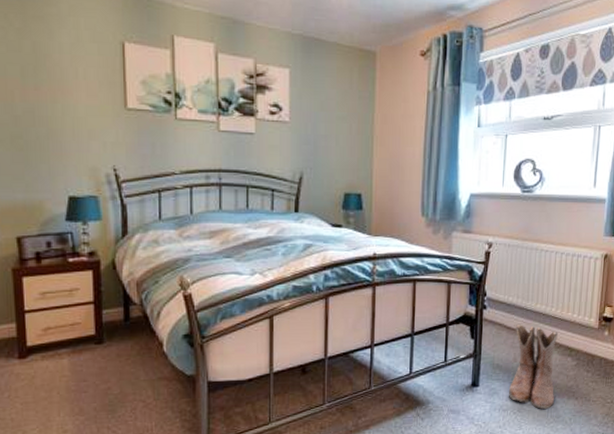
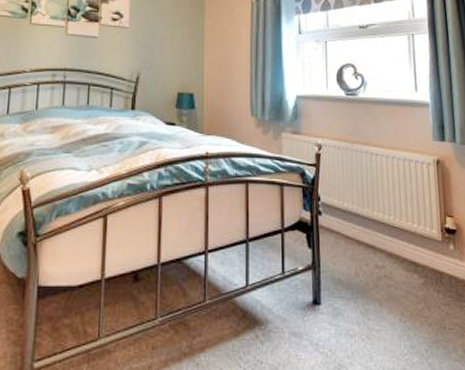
boots: present [509,324,558,410] -> none [354,234,405,338]

